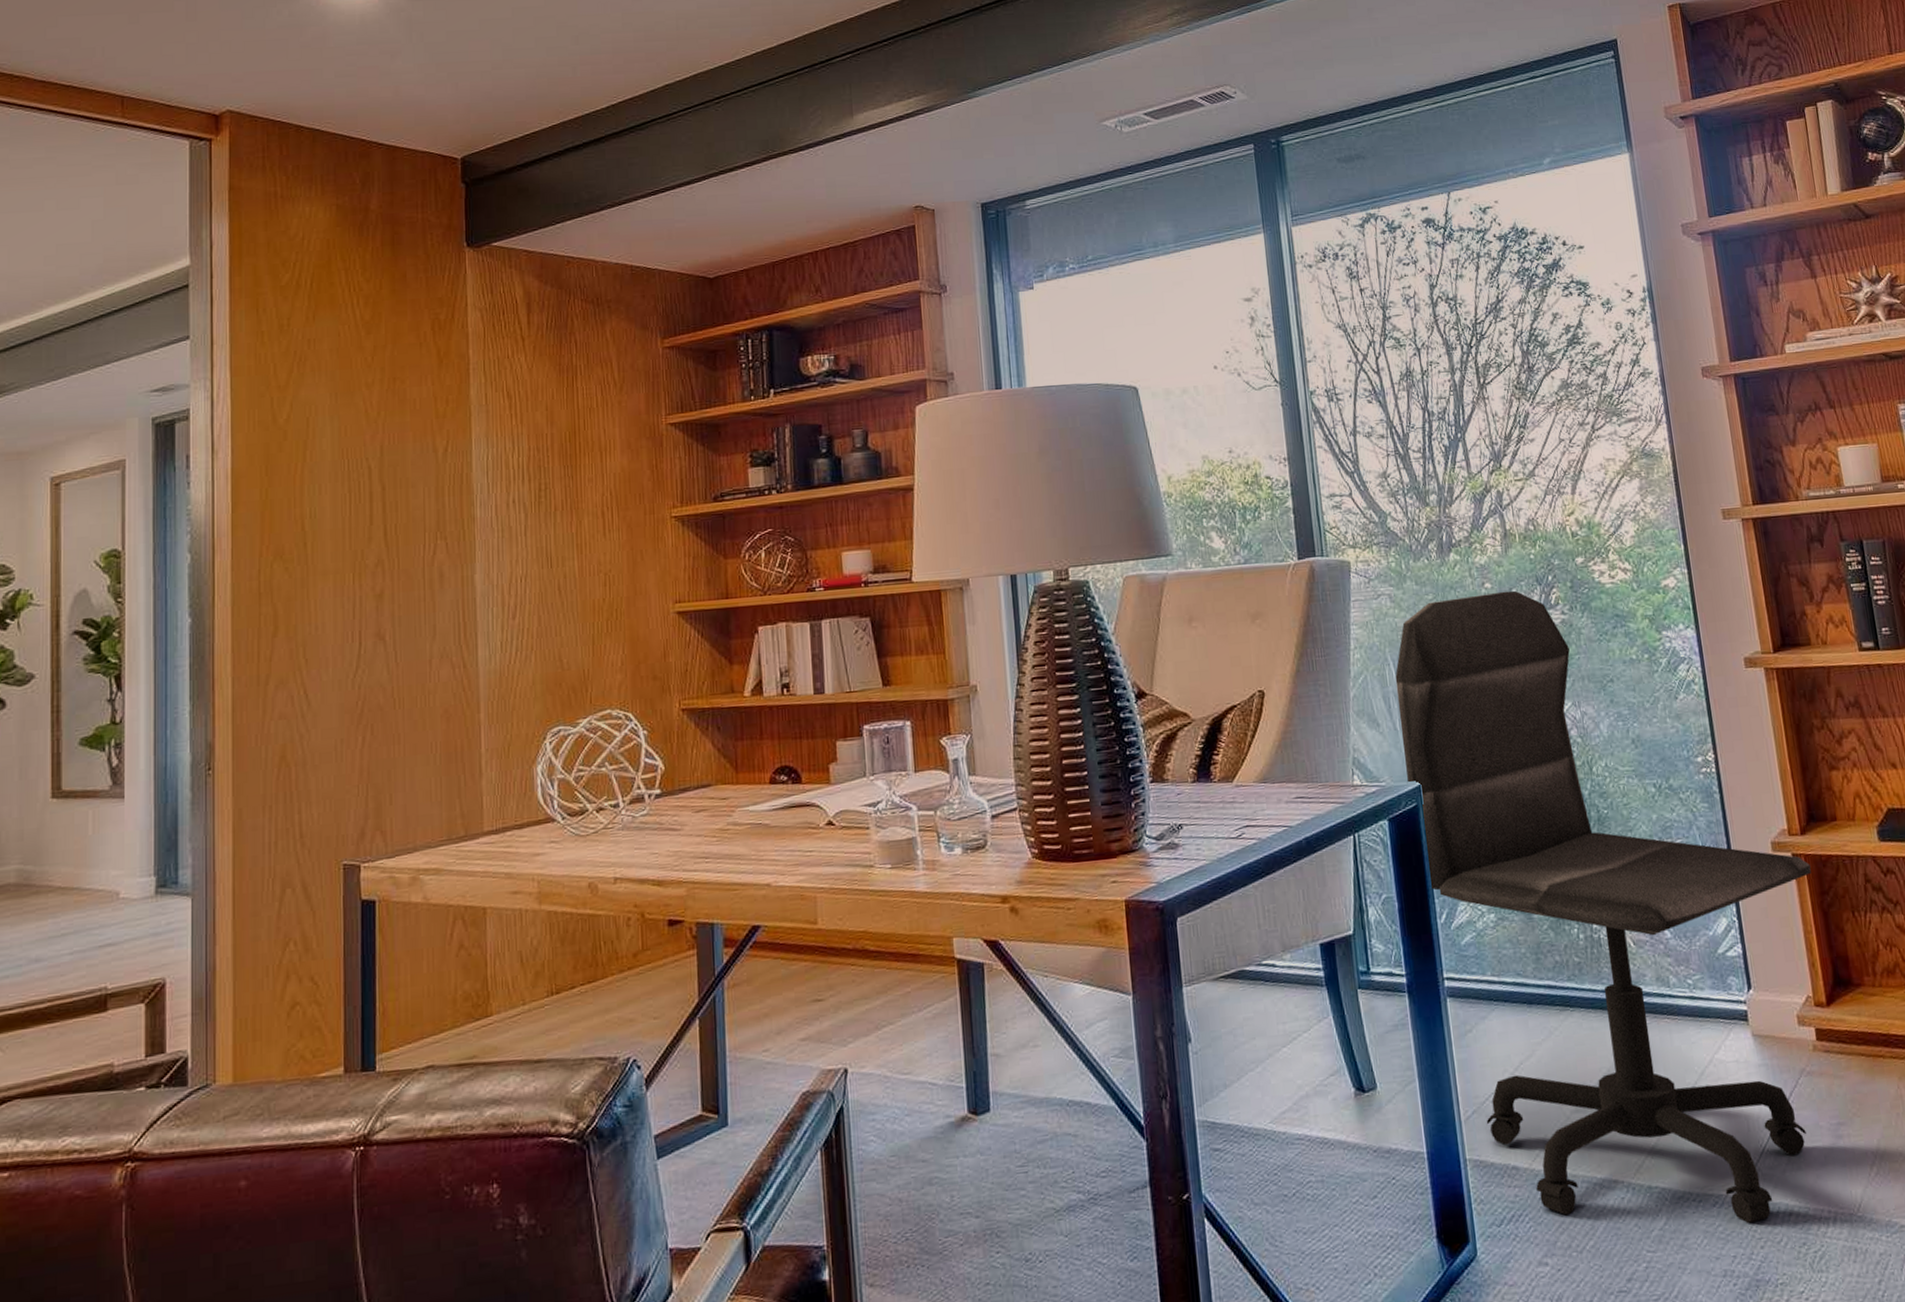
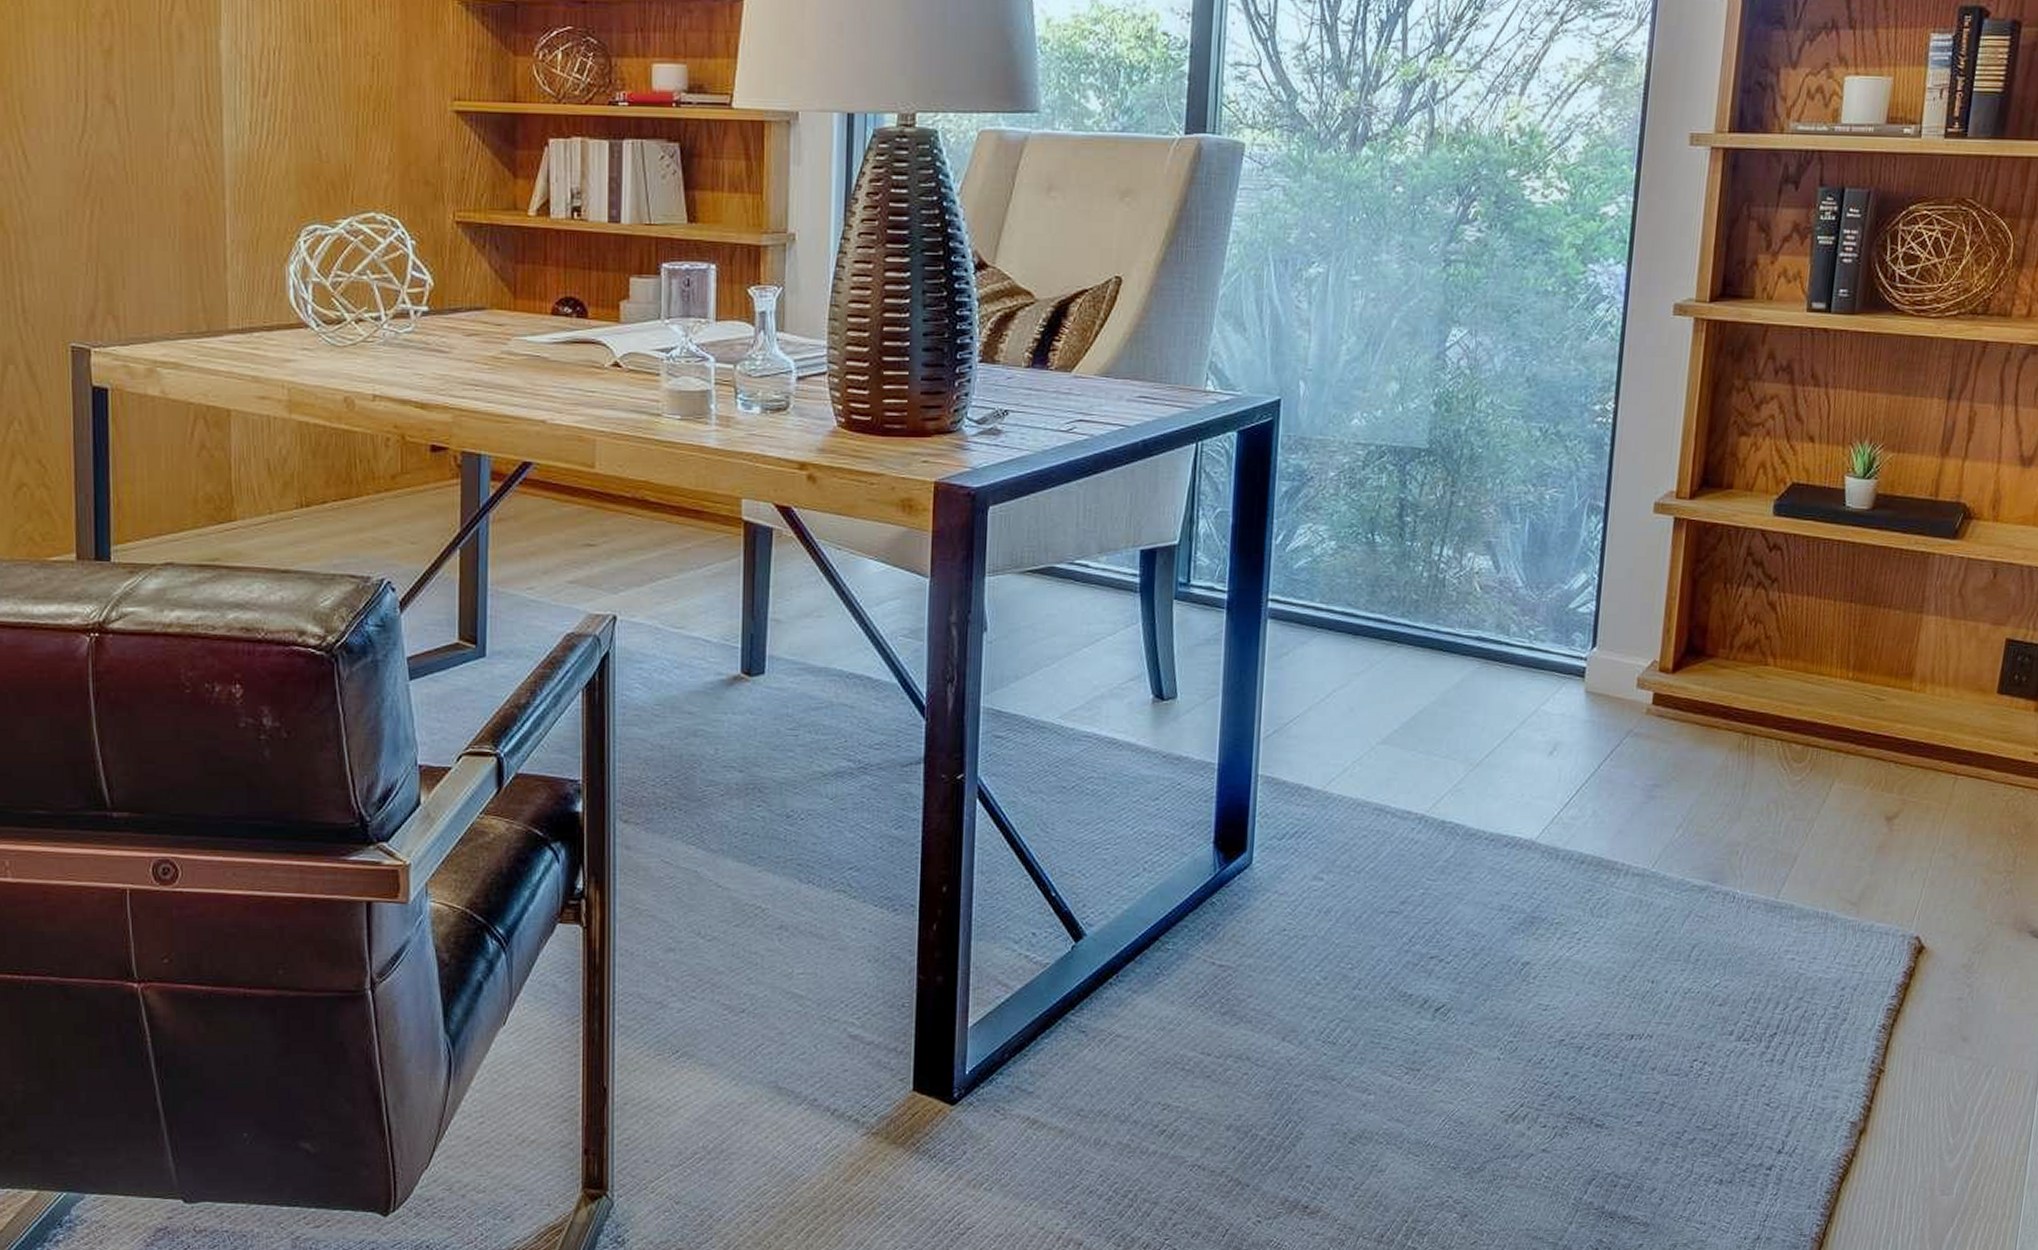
office chair: present [1395,590,1811,1224] -> none [1266,198,1691,867]

